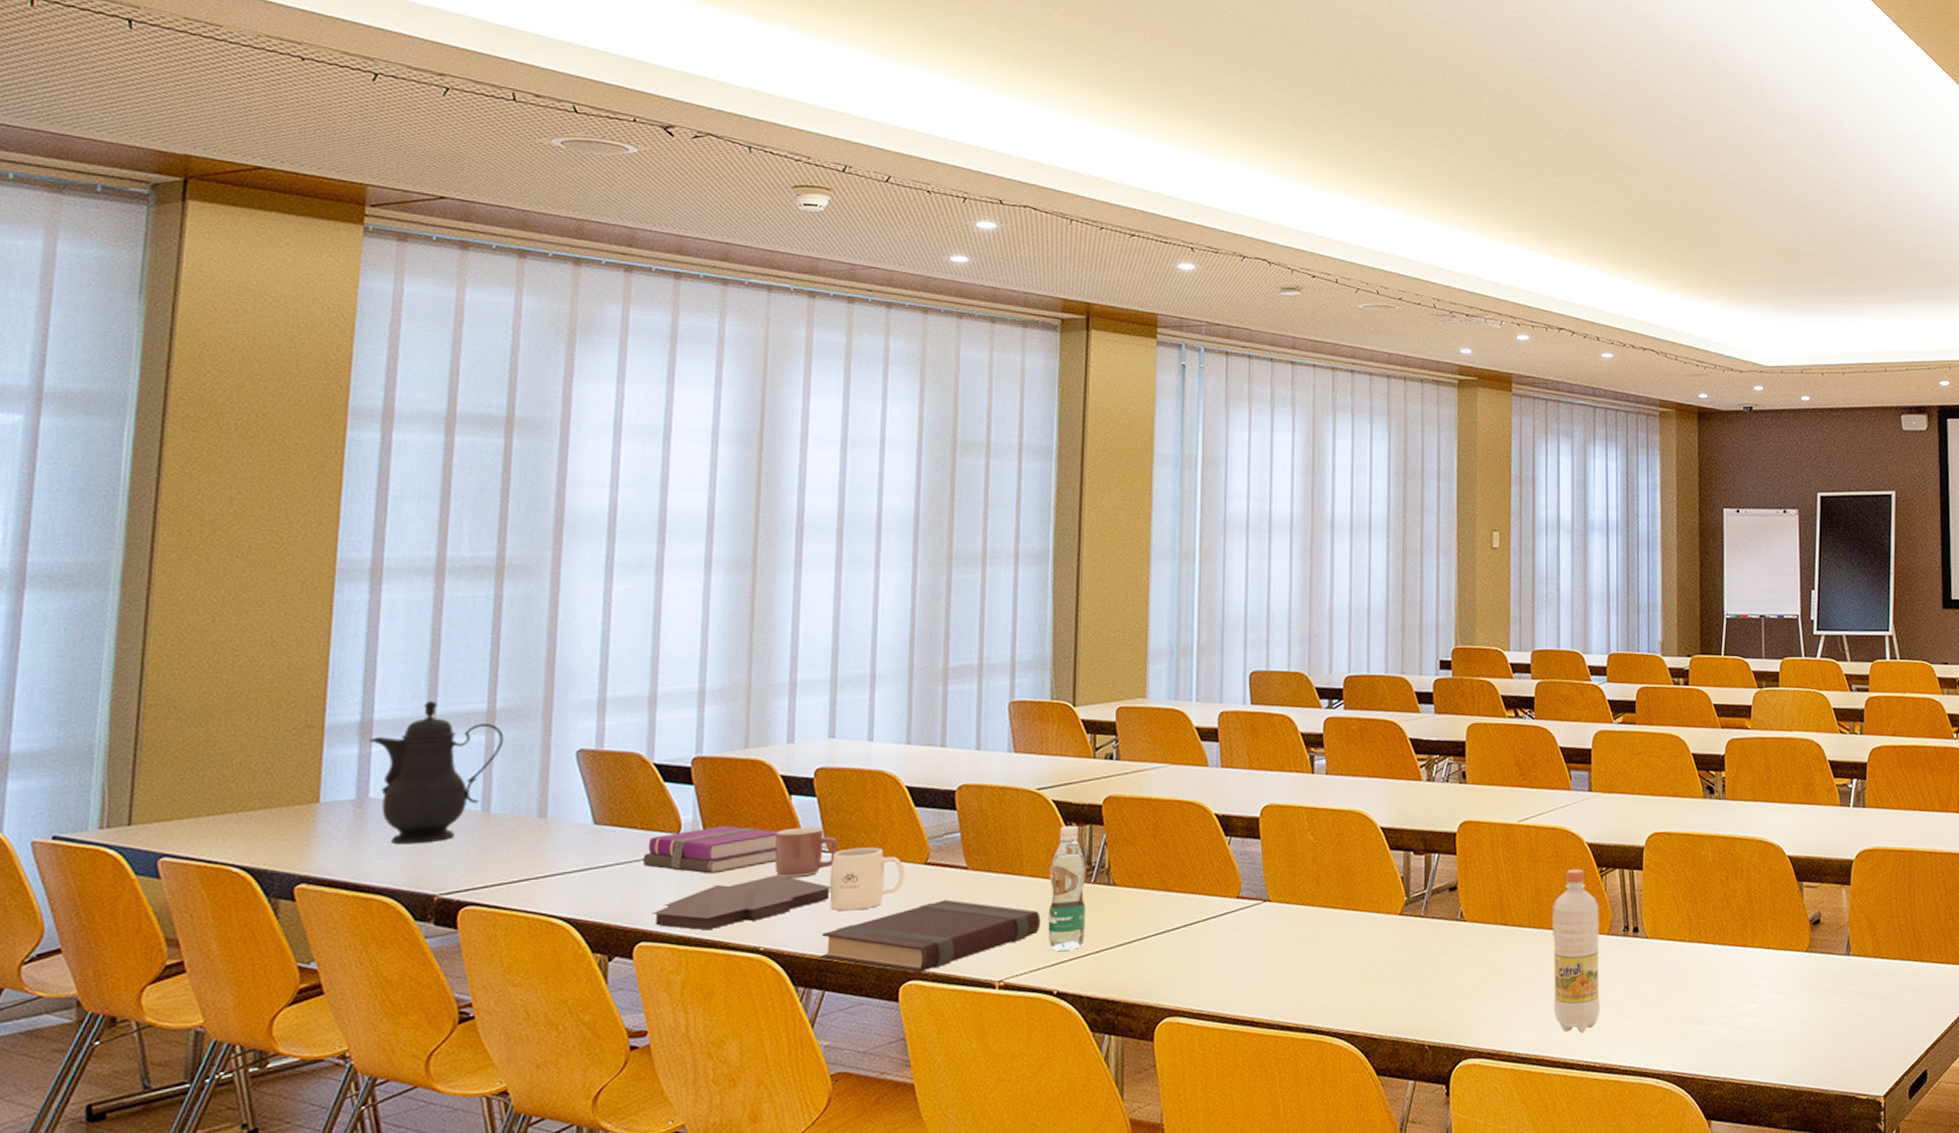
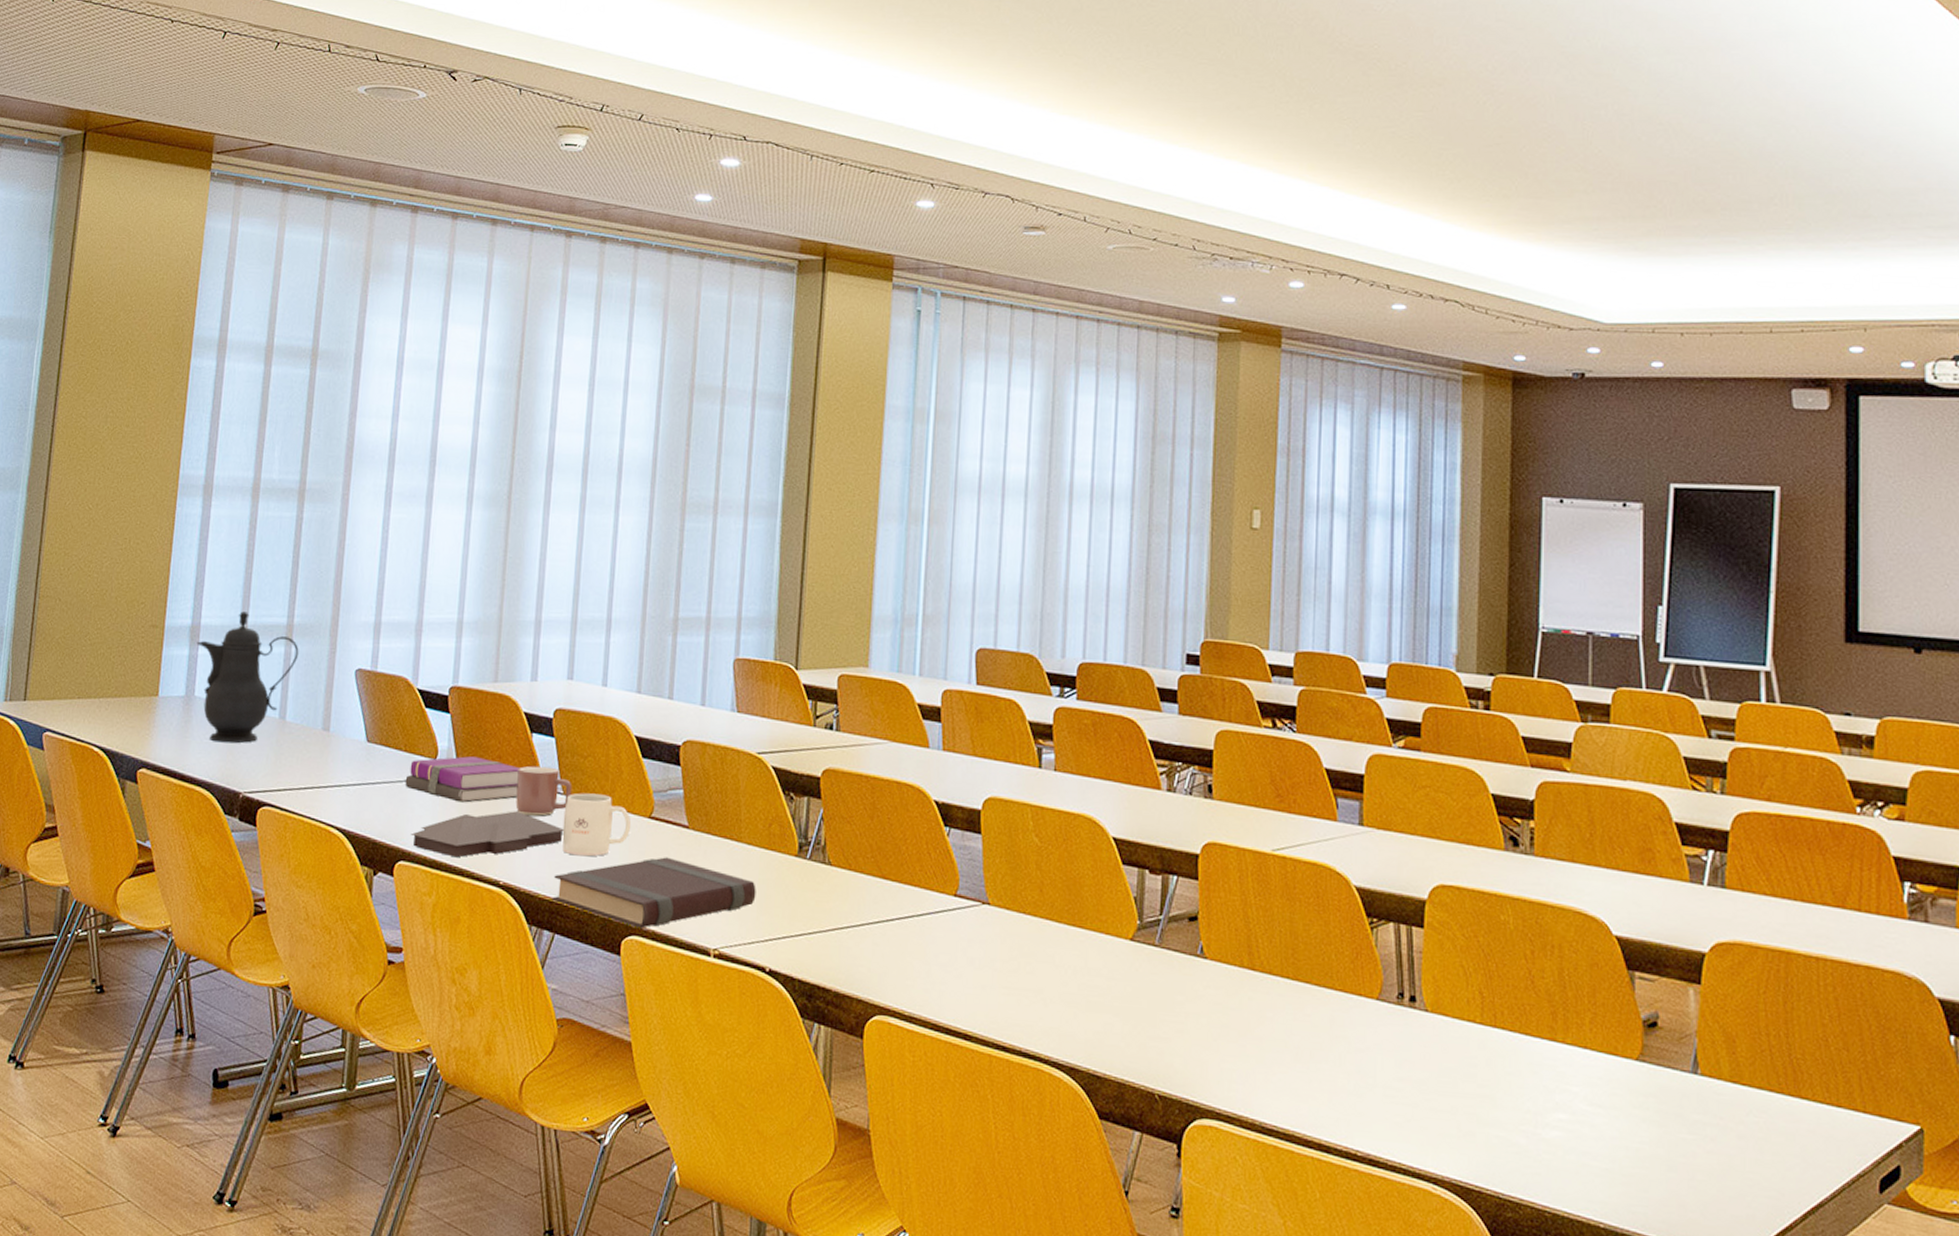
bottle: present [1048,825,1086,951] -> none [762,795,803,928]
beverage bottle: present [1552,868,1600,1033] -> none [1307,915,1368,1112]

